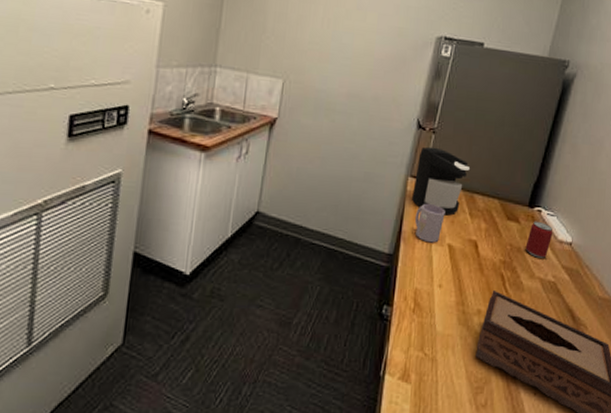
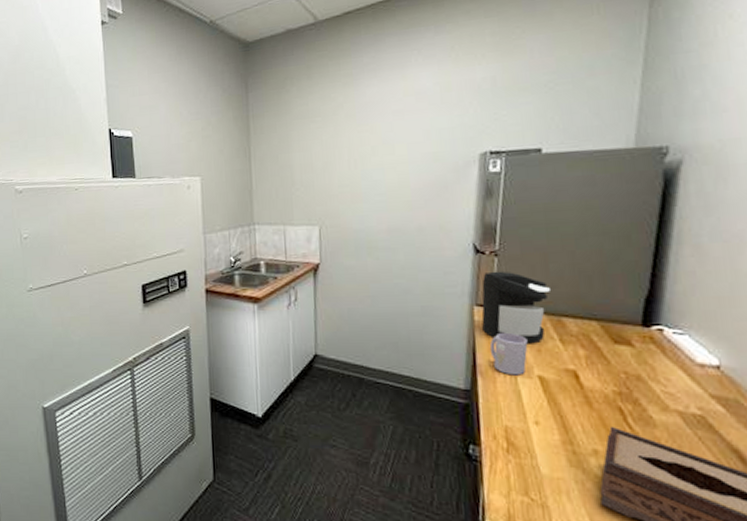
beer can: present [525,221,553,258] -> none [647,342,688,386]

